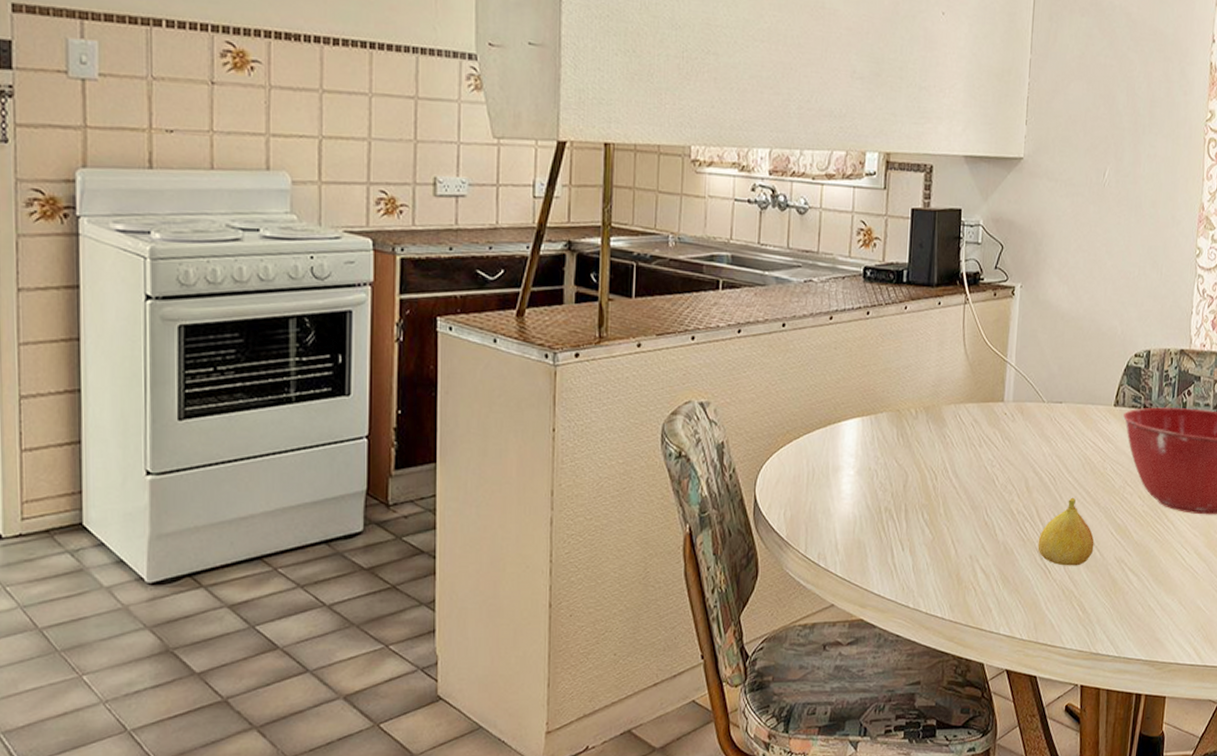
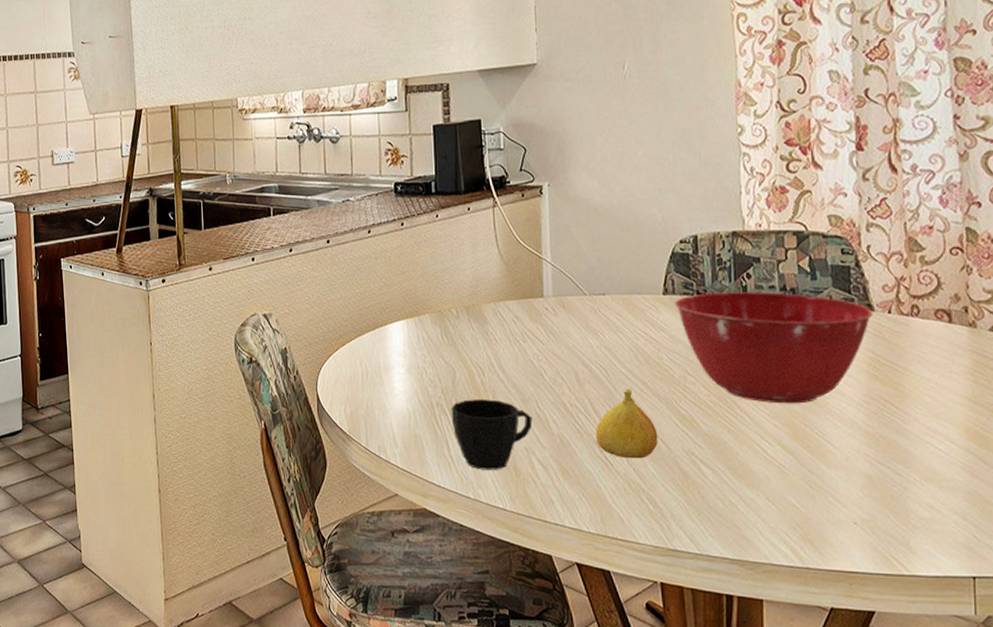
cup: none [898,505,980,578] -> present [451,399,533,470]

